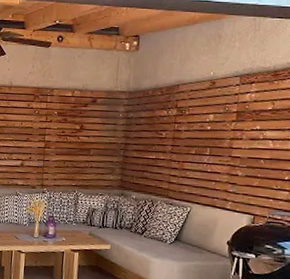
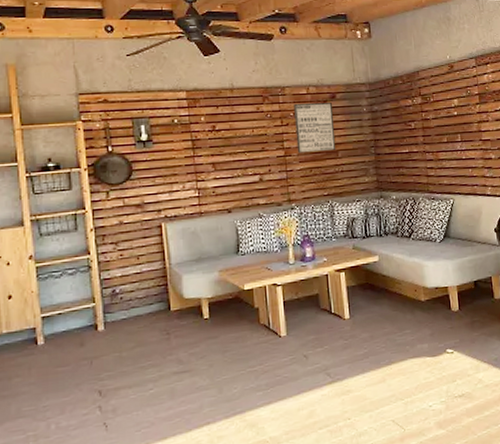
wall art: none [55,103,92,149] -> present [294,103,337,153]

